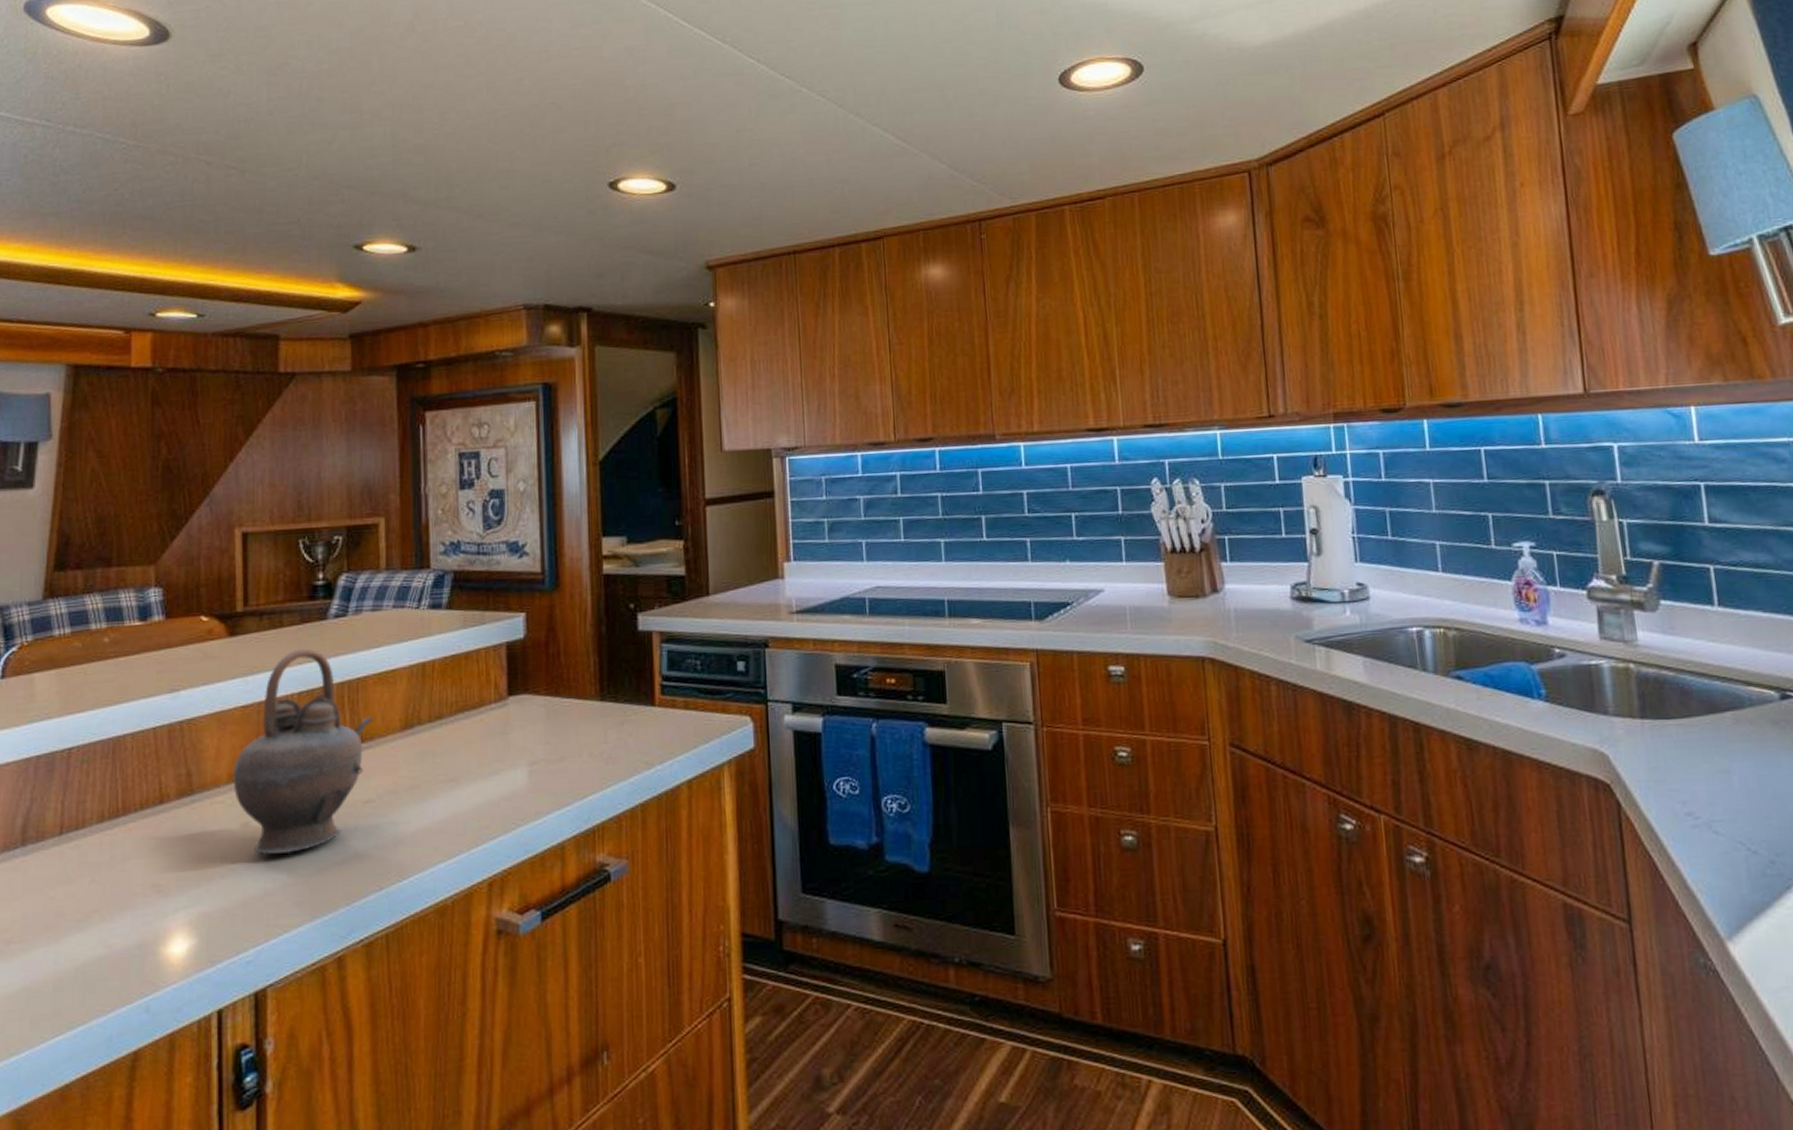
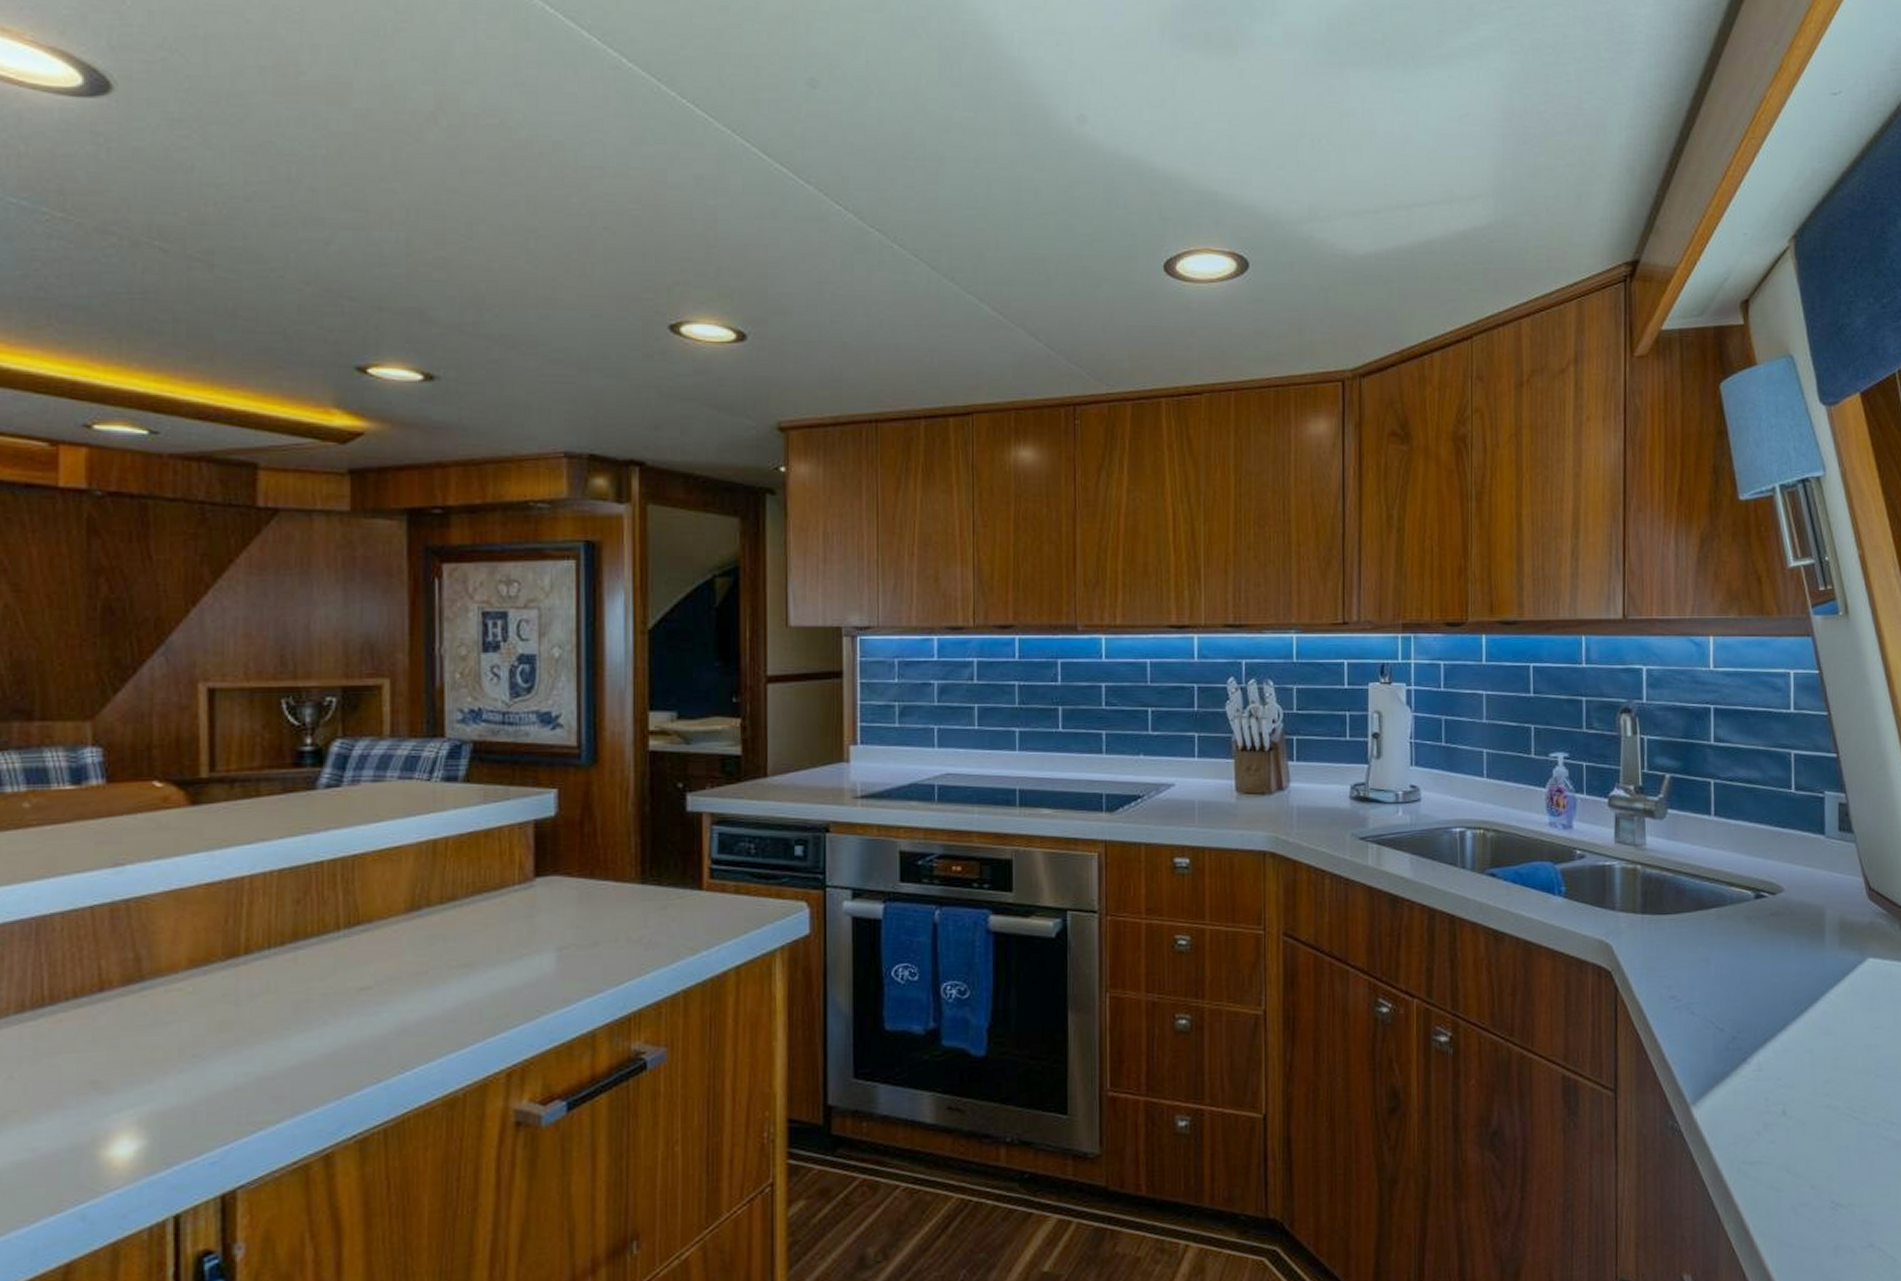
teapot: present [233,648,373,854] -> none [195,821,371,1046]

